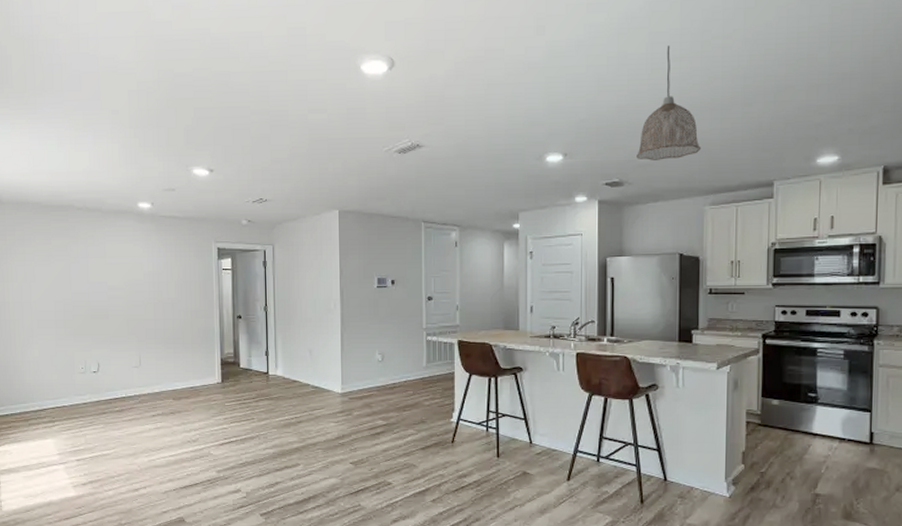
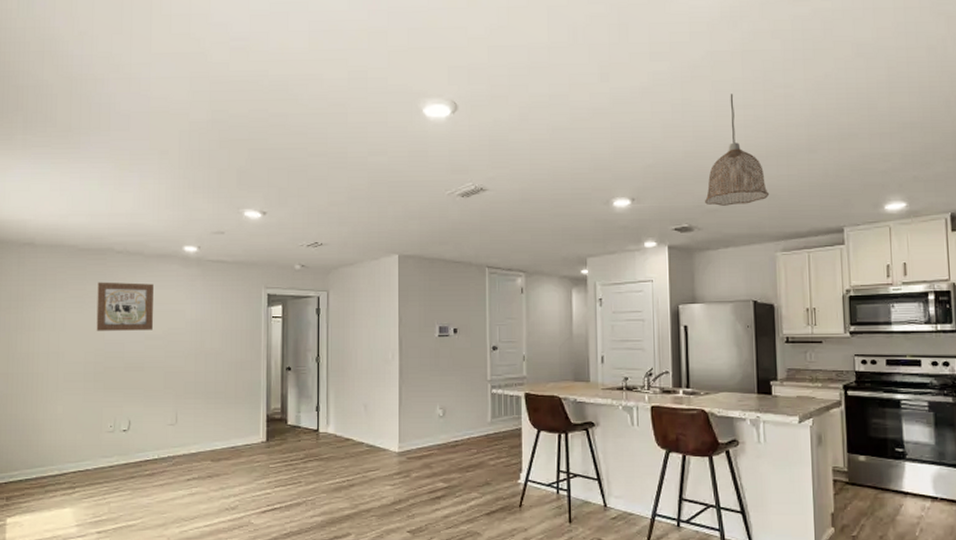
wall art: none [61,236,114,282] -> present [96,282,153,331]

